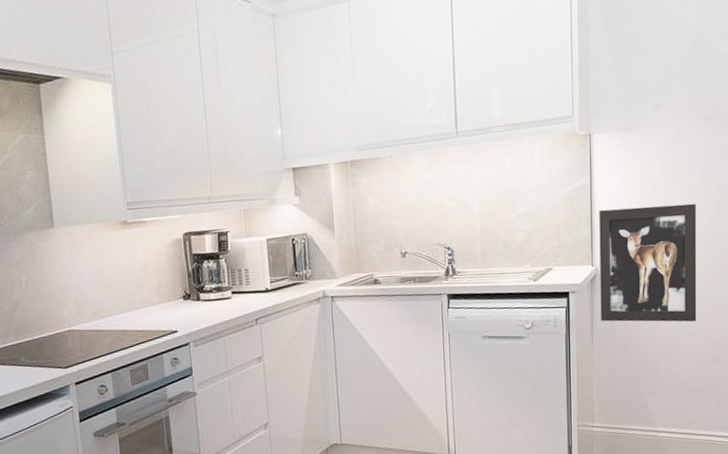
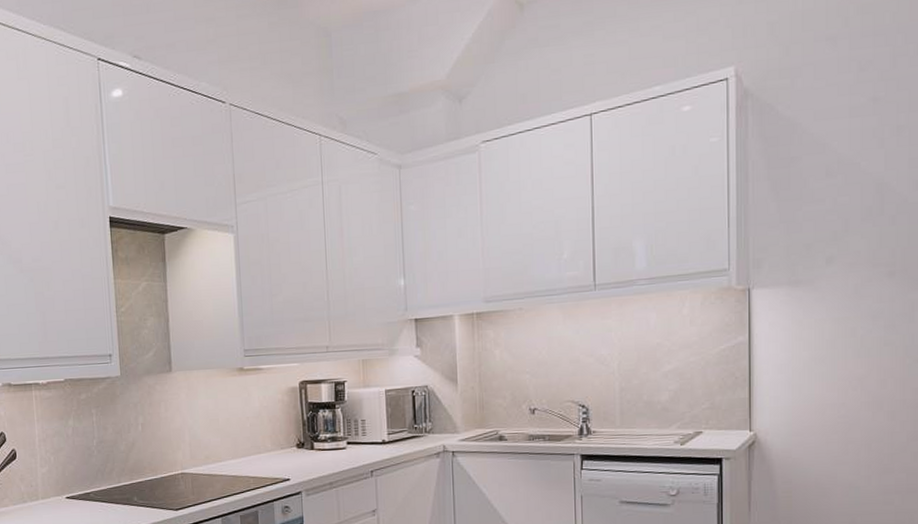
wall art: present [599,203,697,322] -> none [759,366,879,498]

